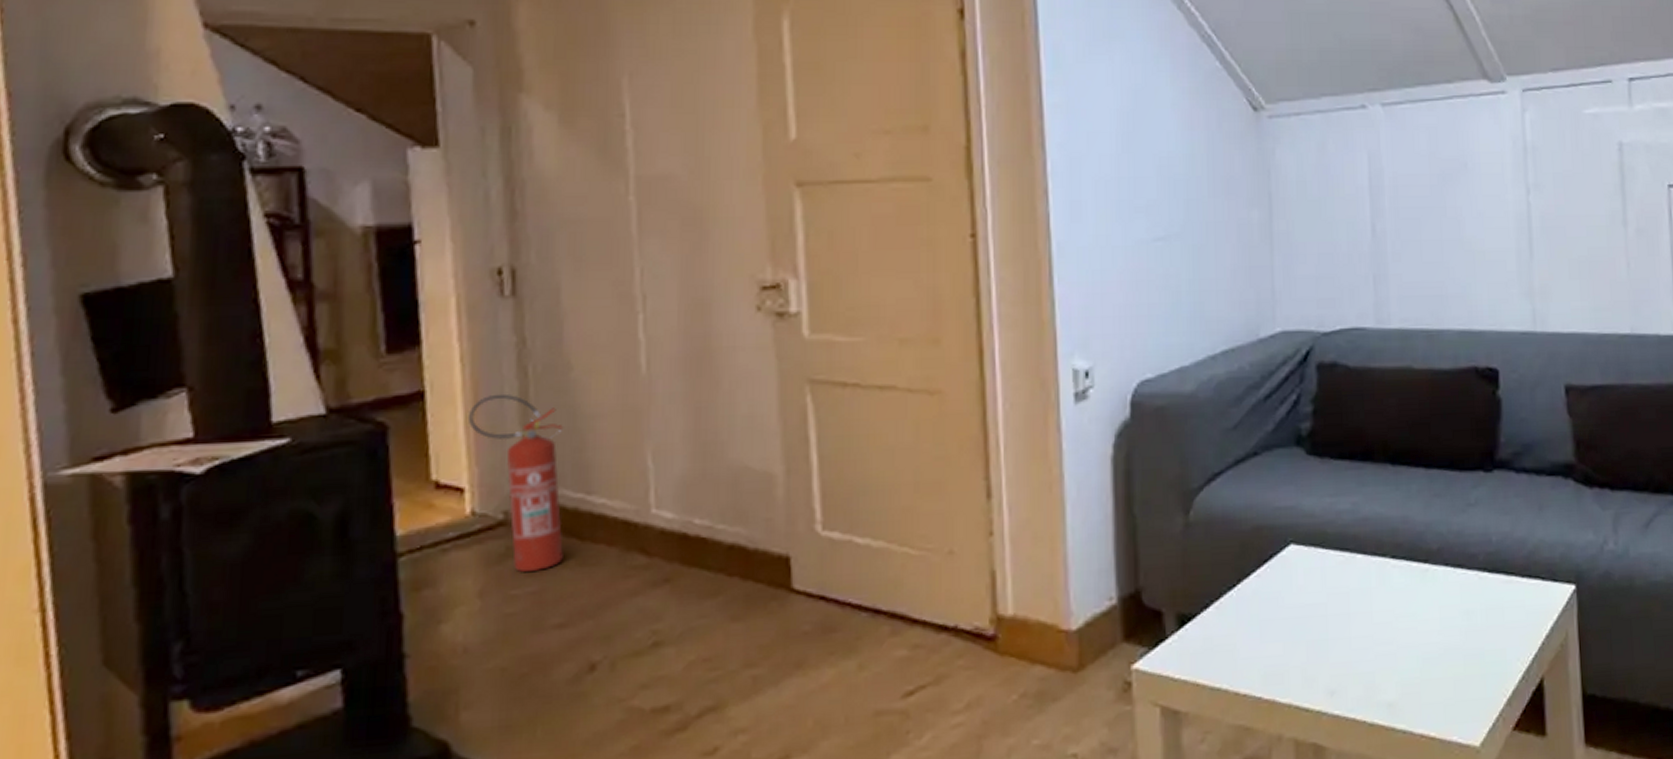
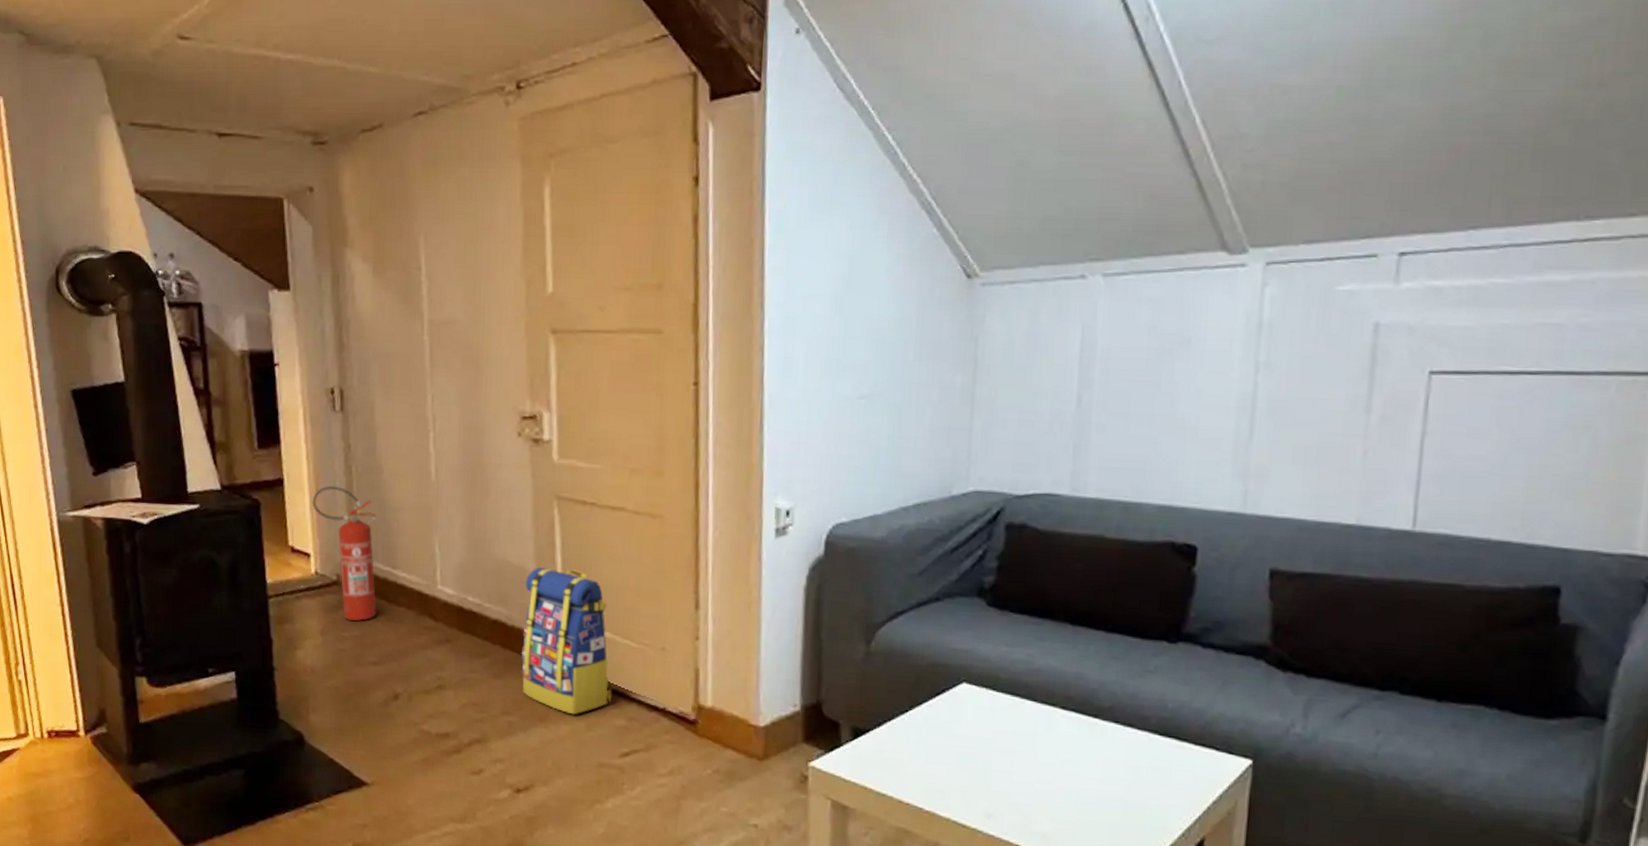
backpack: none [769,468,889,653] -> present [522,567,612,715]

